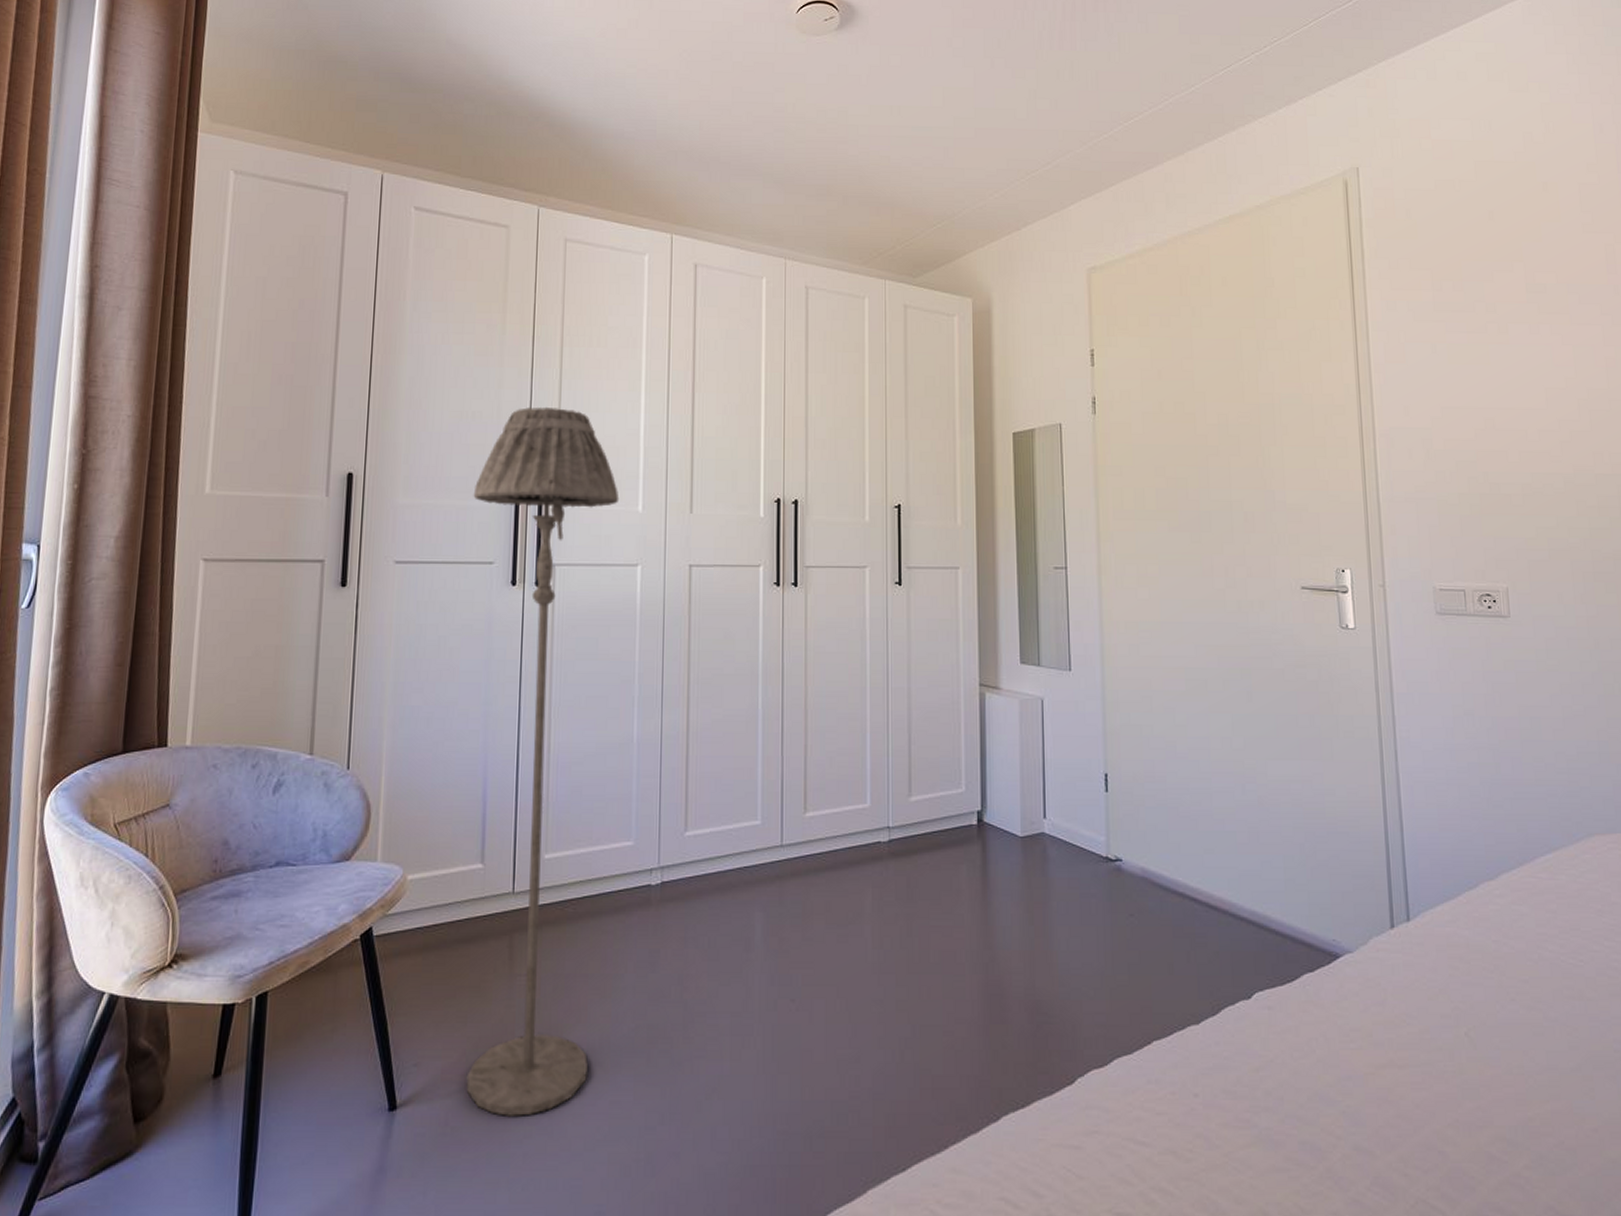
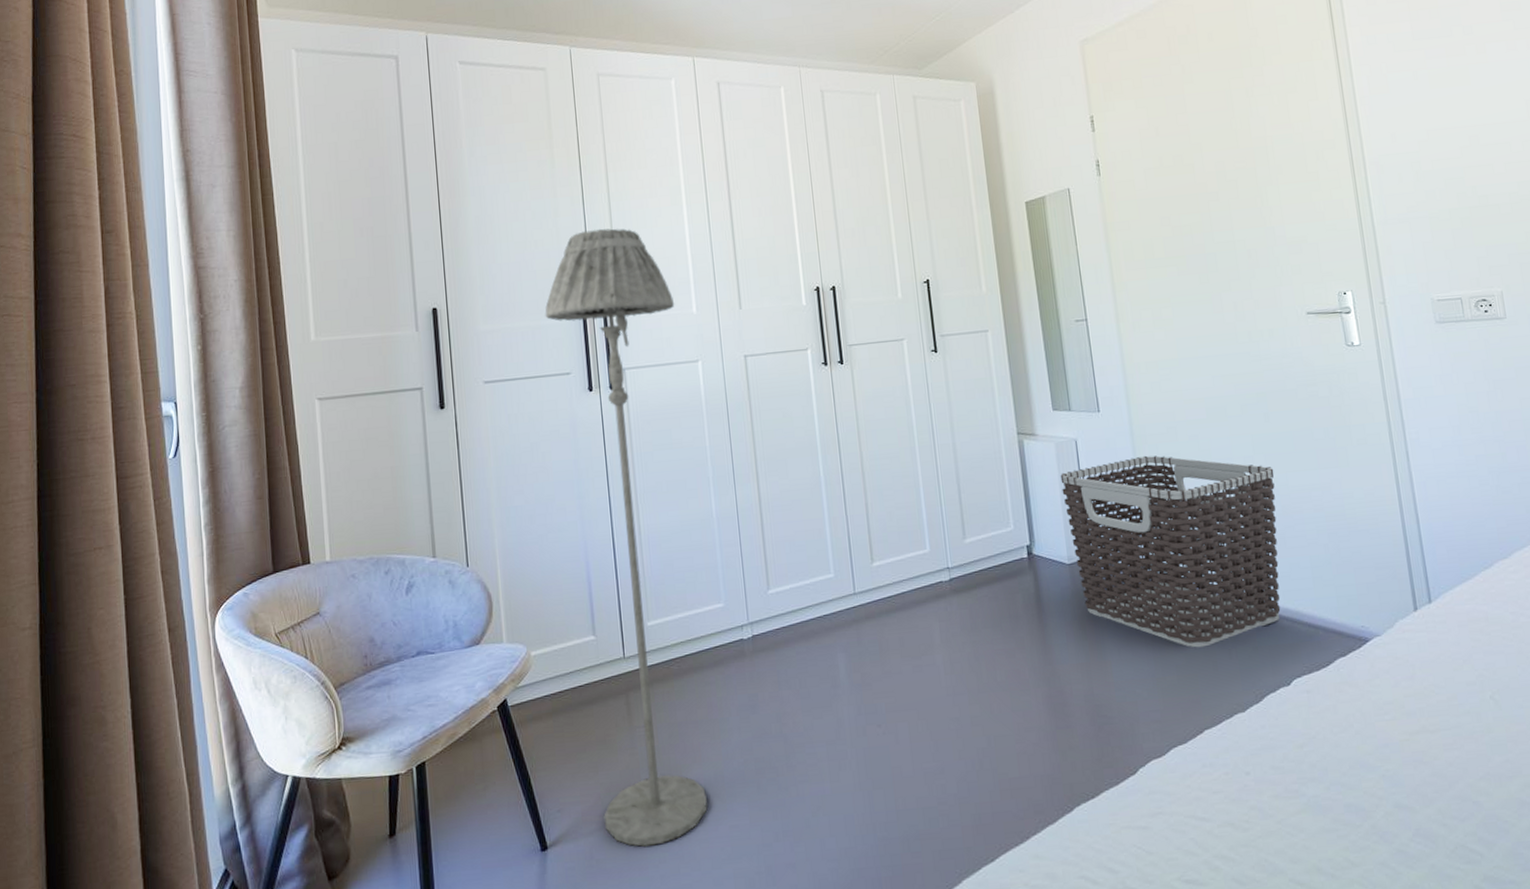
clothes hamper: none [1021,724,1253,946] -> present [1060,455,1281,648]

